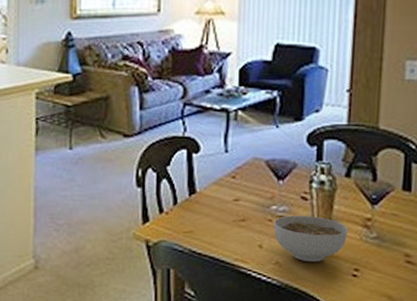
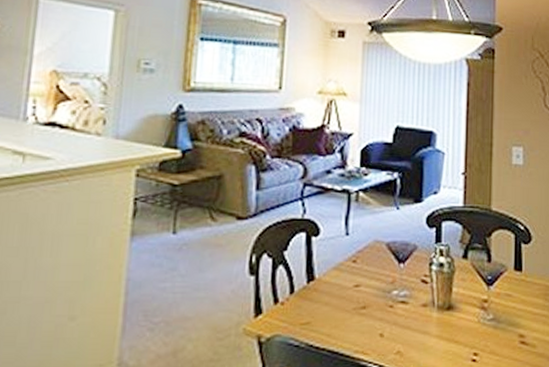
bowl: present [273,215,348,263] -> none [394,300,466,350]

